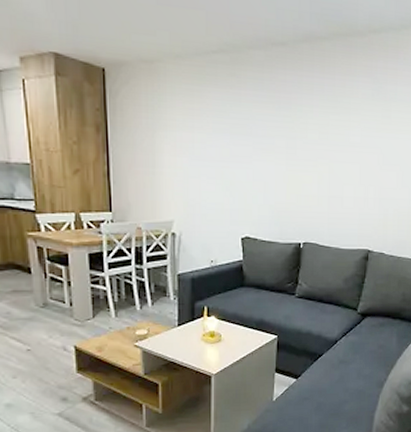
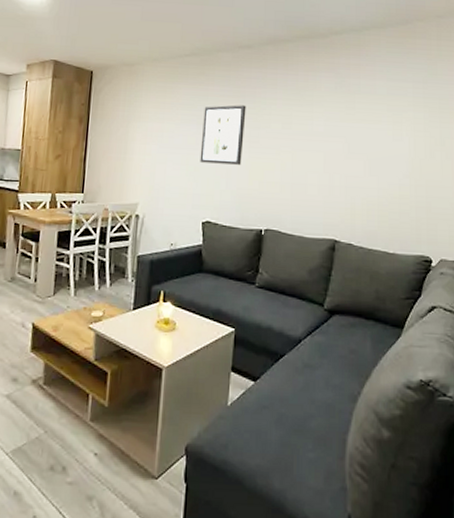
wall art: none [235,112,282,178] -> present [200,105,246,165]

